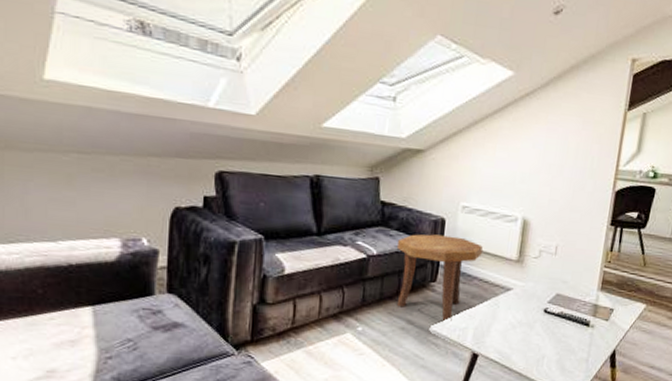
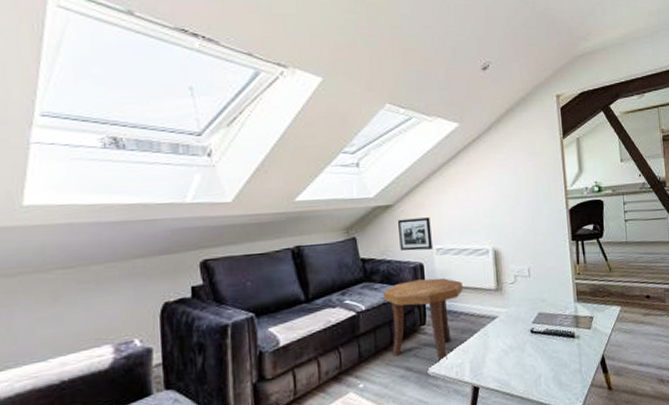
picture frame: none [424,167,462,205] -> present [398,217,432,251]

